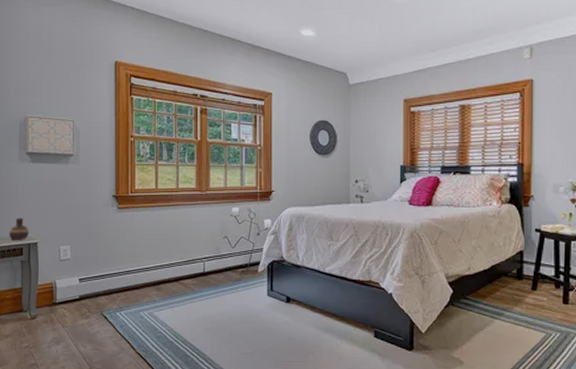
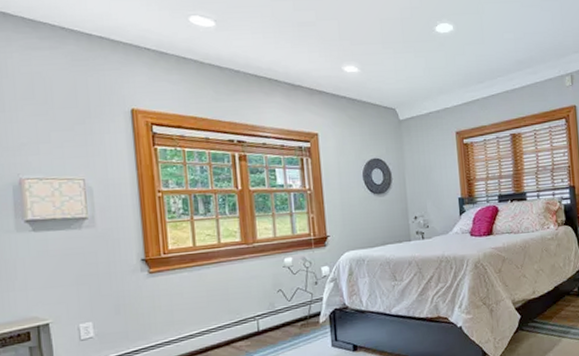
vase: present [8,217,30,240] -> none [8,296,38,325]

